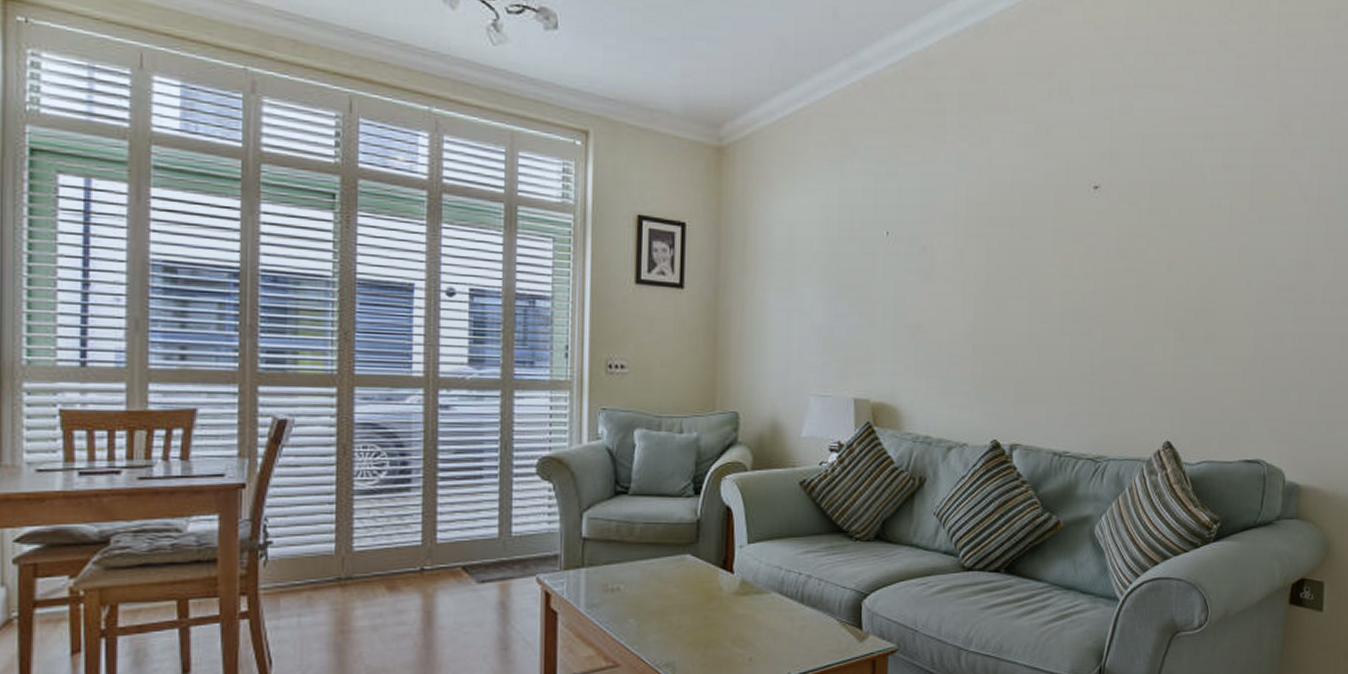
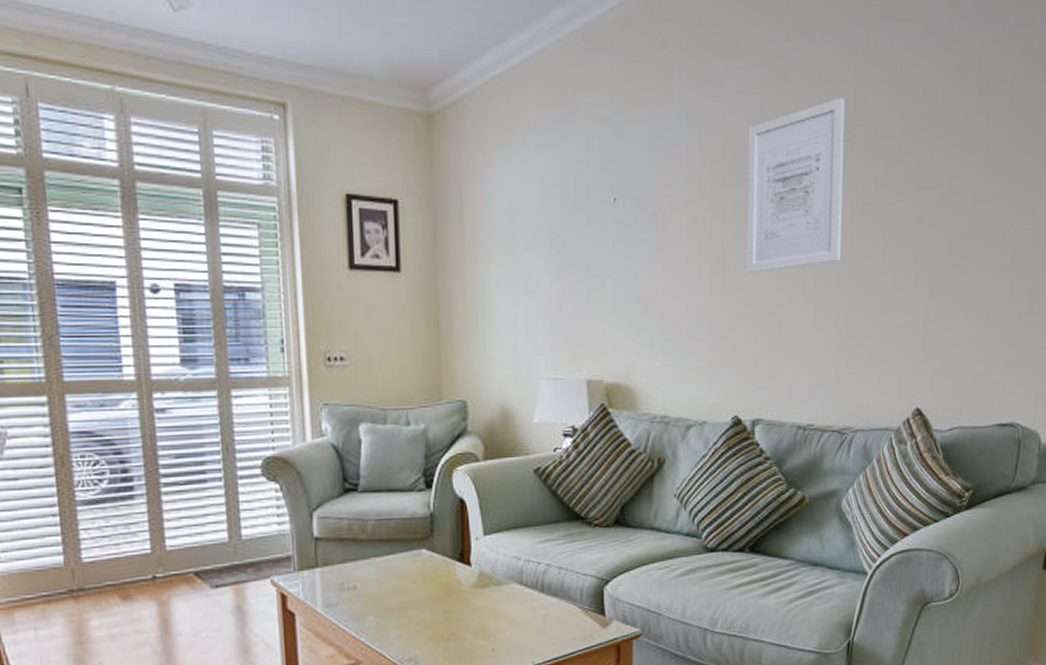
wall art: none [1008,153,1102,307] -> present [747,98,845,272]

